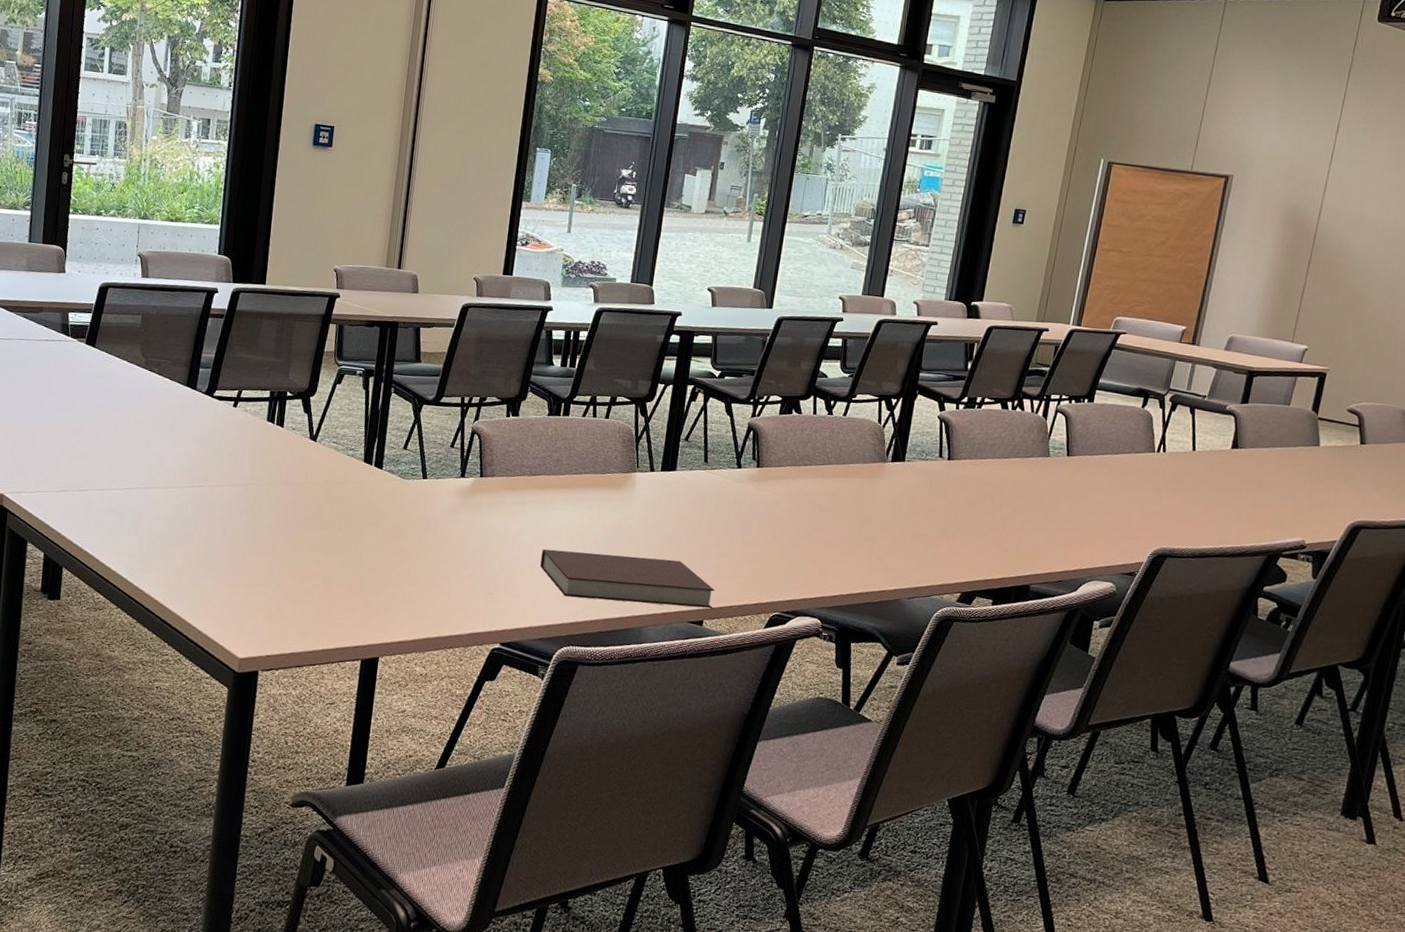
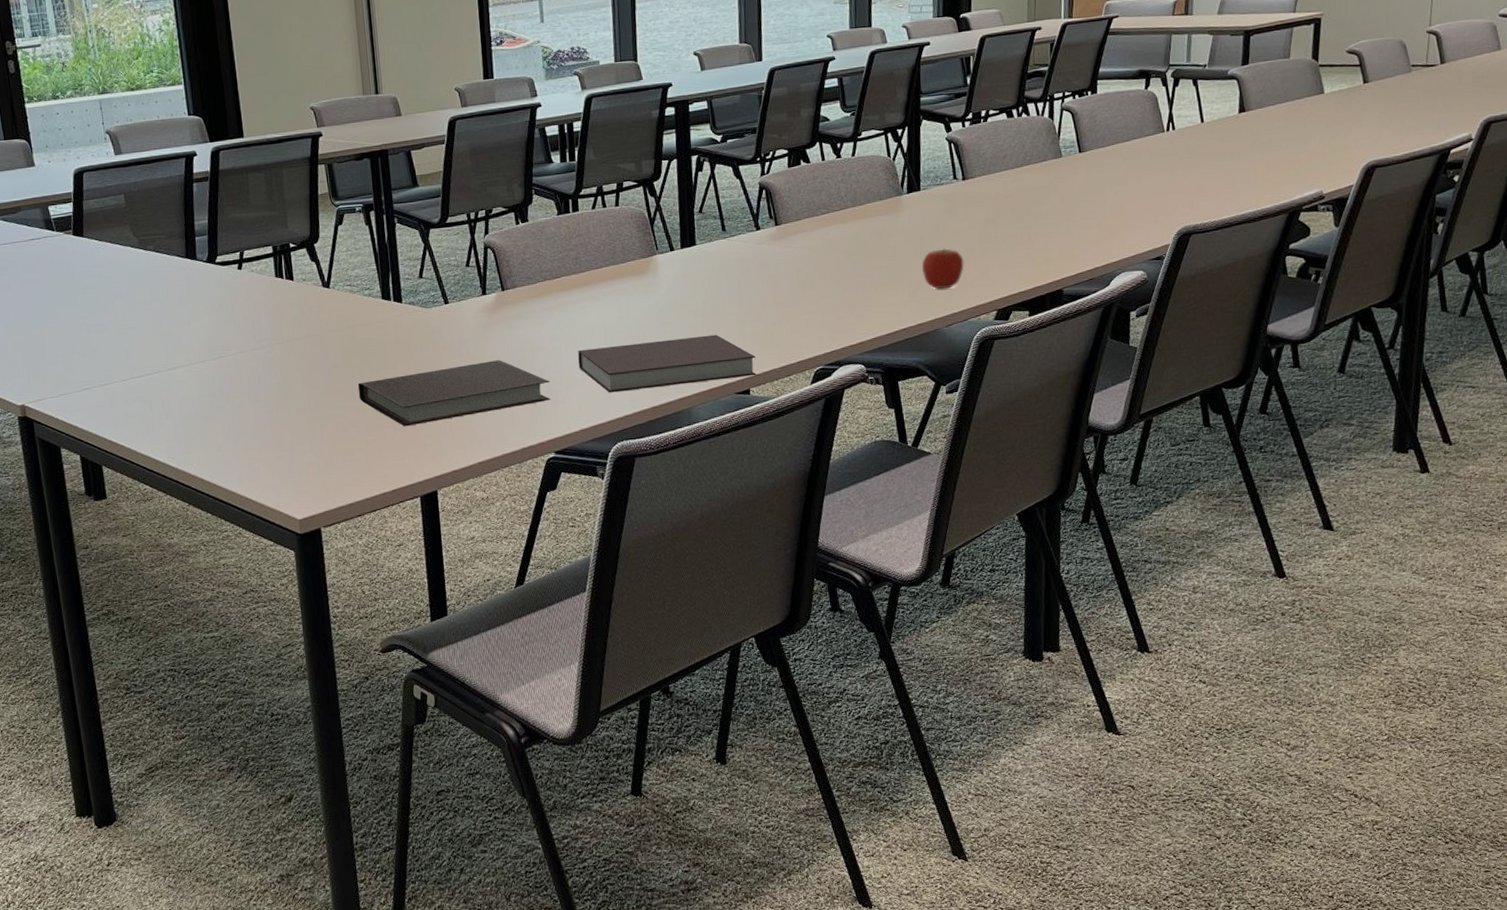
notebook: none [322,537,510,592] -> present [357,360,551,427]
apple: none [893,521,936,562] -> present [921,247,964,290]

